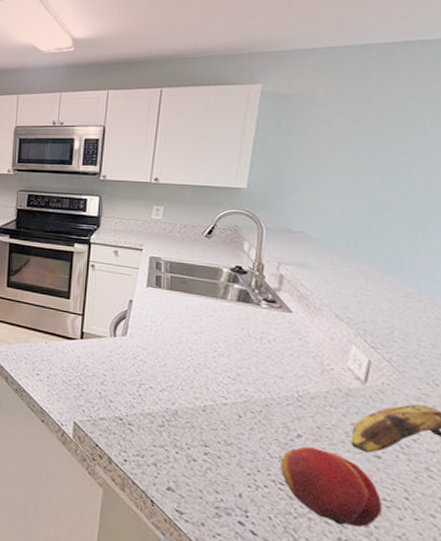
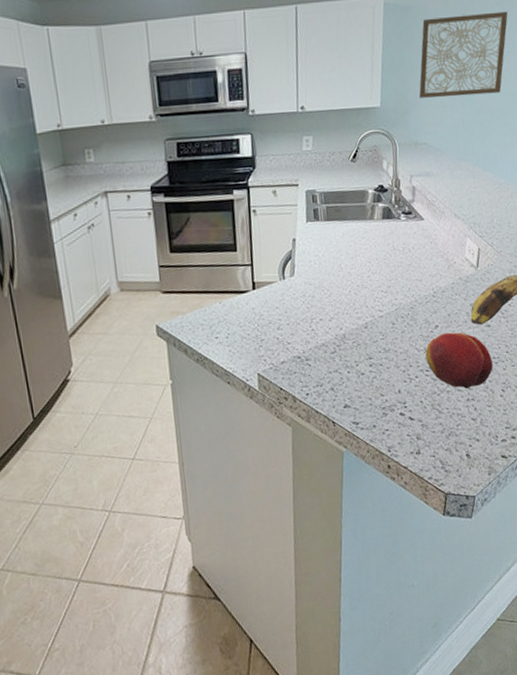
wall art: none [298,105,430,191] -> present [419,11,508,98]

